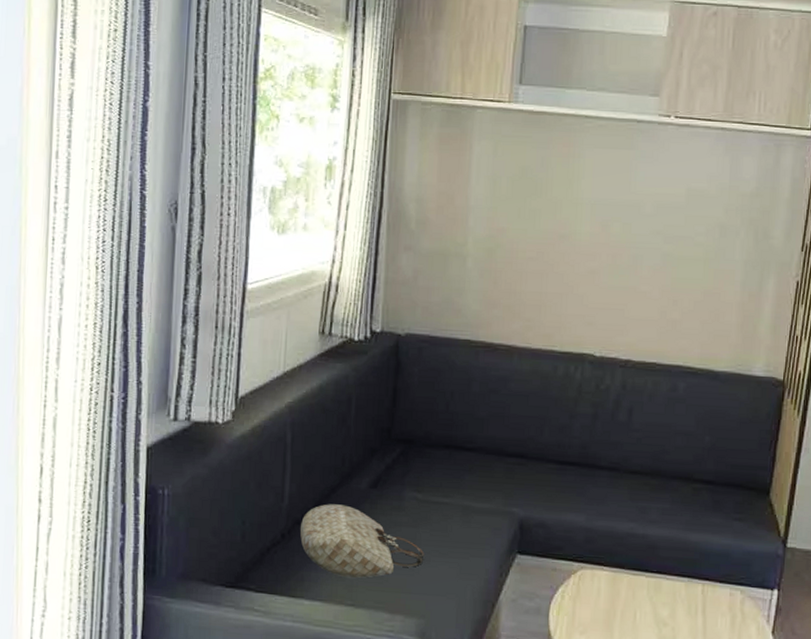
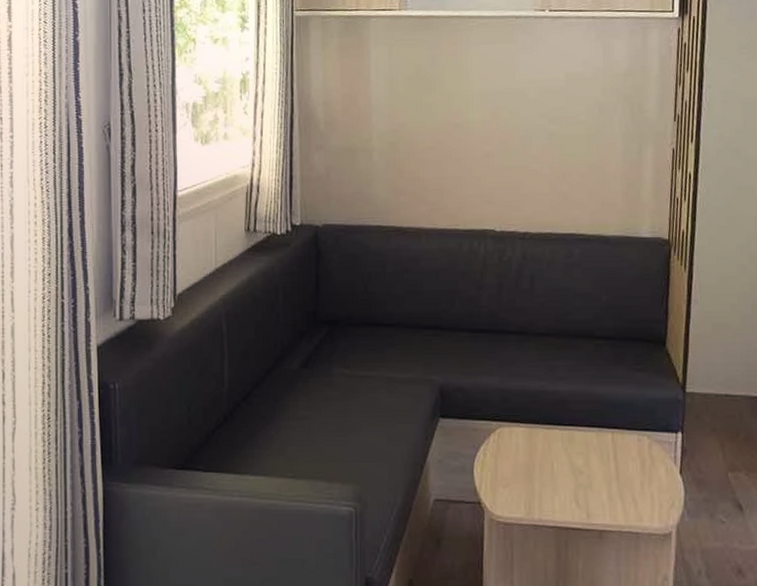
handbag: present [299,504,425,578] -> none [240,385,356,451]

